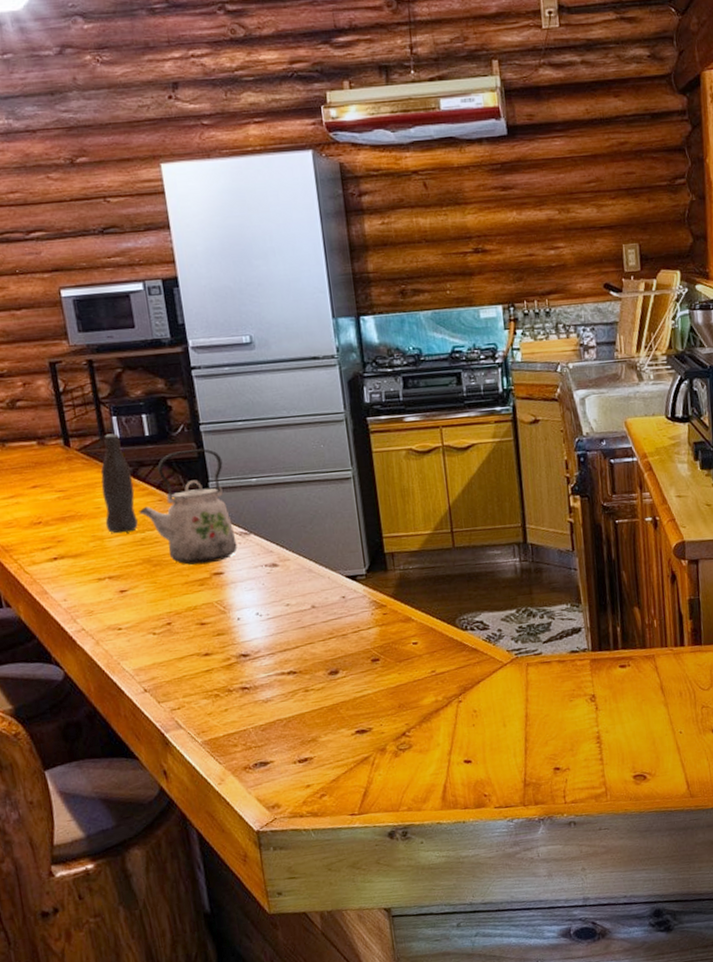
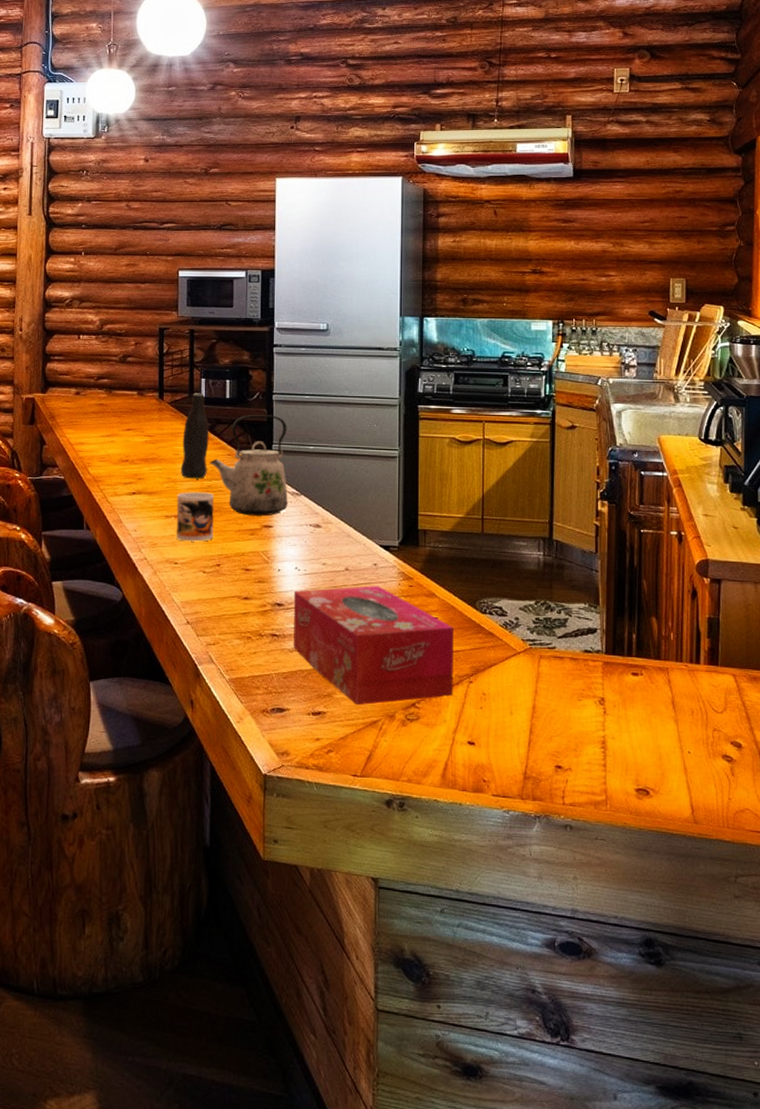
mug: none [107,545,158,604] -> present [176,492,215,542]
tissue box: none [258,619,444,745] -> present [293,586,453,706]

